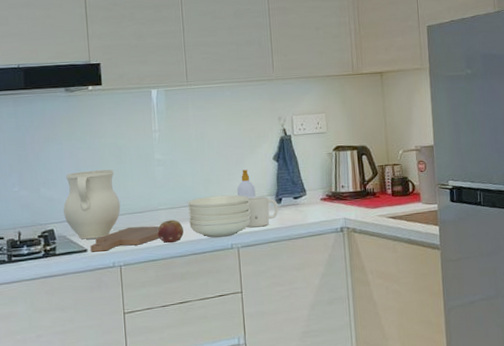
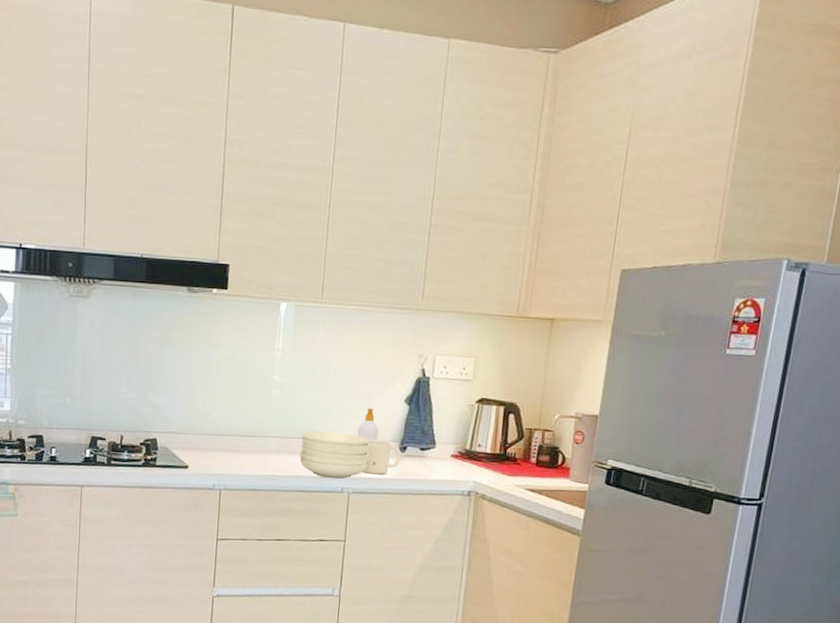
ceramic jug: present [63,169,121,240] -> none [169,381,230,457]
cutting board: present [90,225,159,252] -> none [191,449,267,471]
fruit: present [157,219,184,244] -> none [264,449,293,476]

